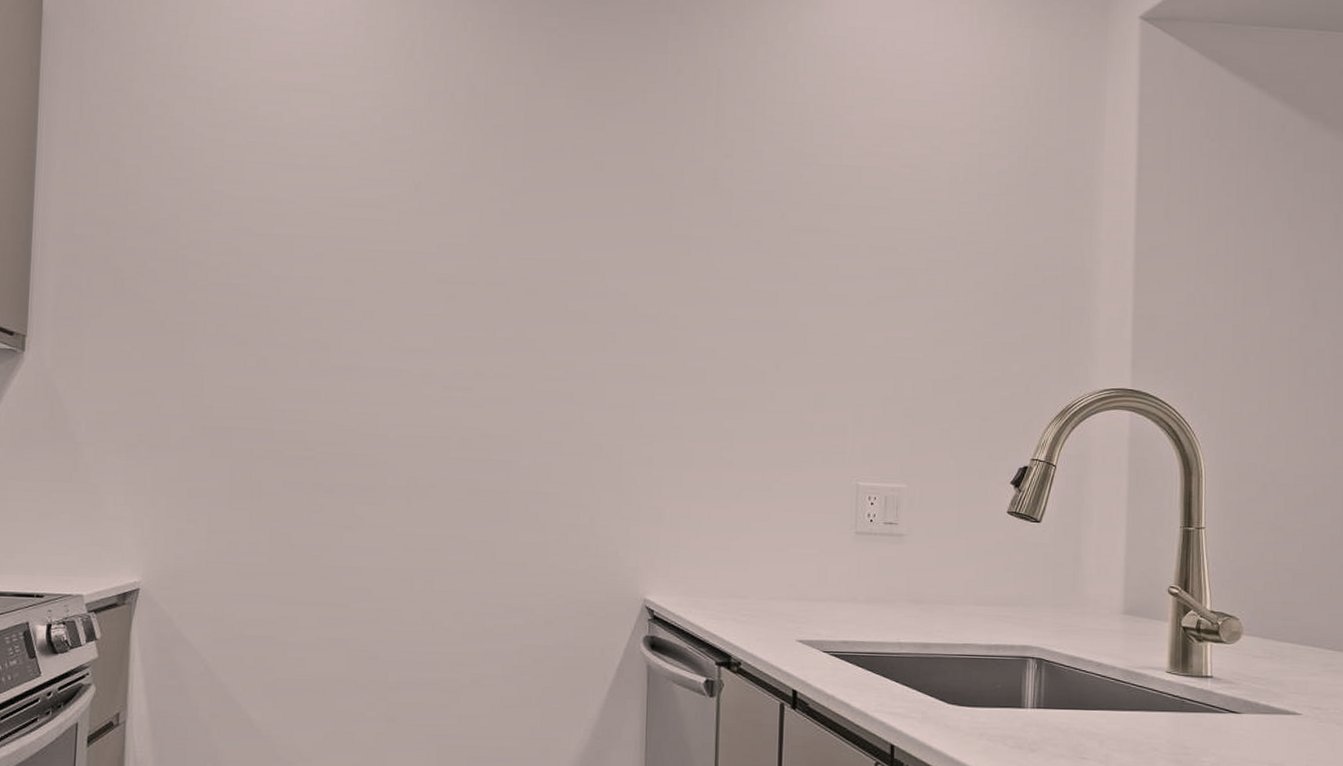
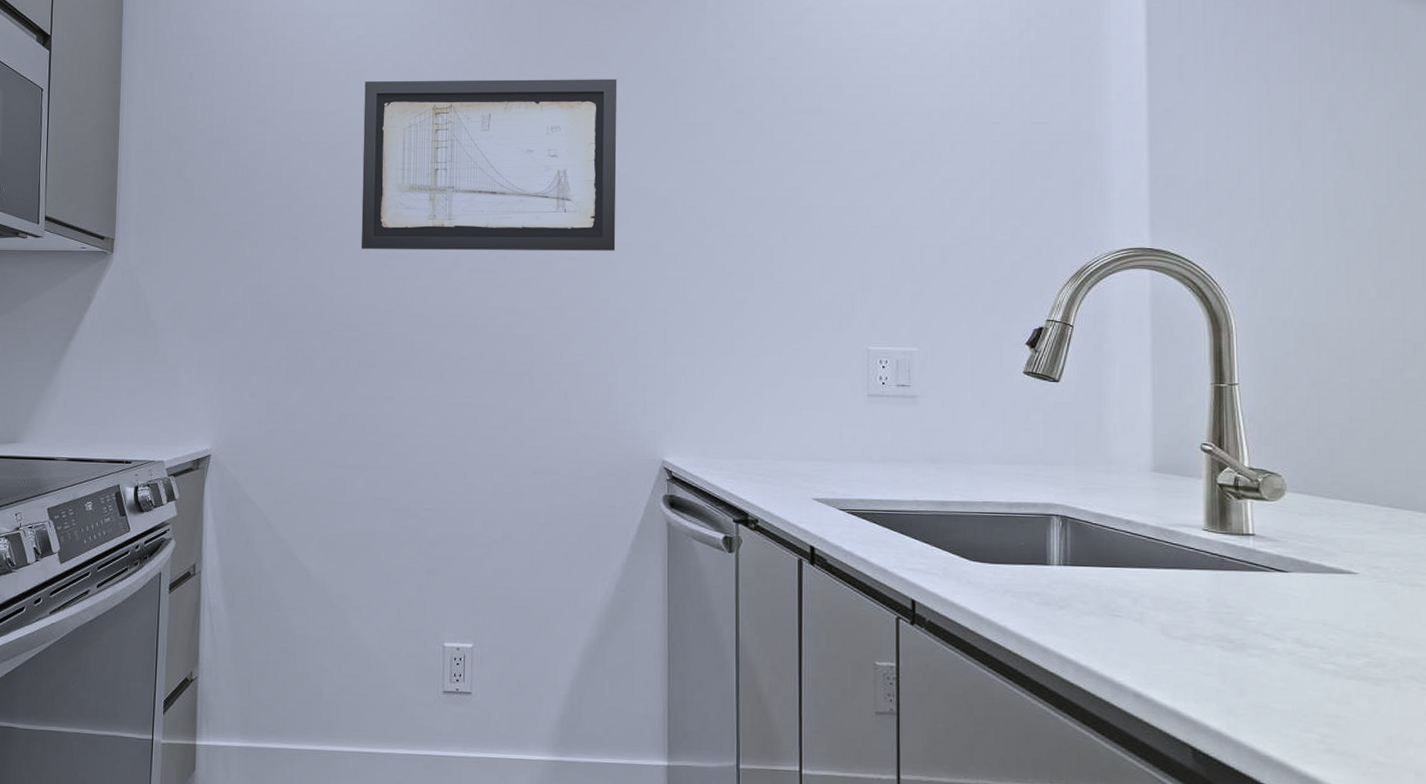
wall art: none [319,168,609,372] -> present [361,79,618,252]

